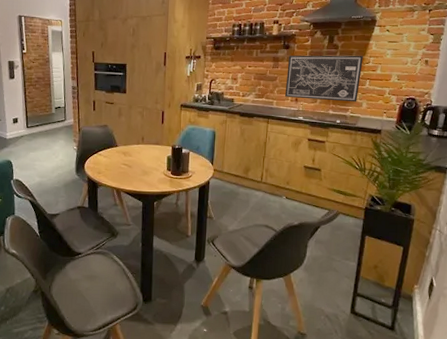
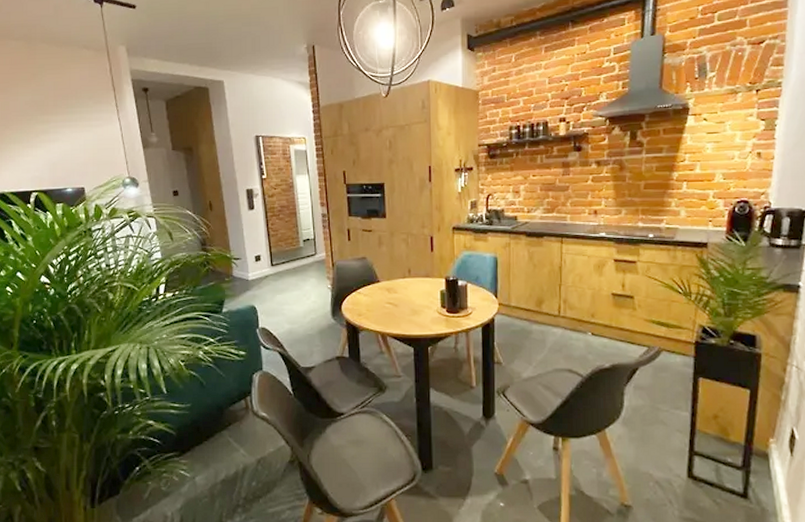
wall art: present [285,55,363,102] -> none [580,152,676,211]

